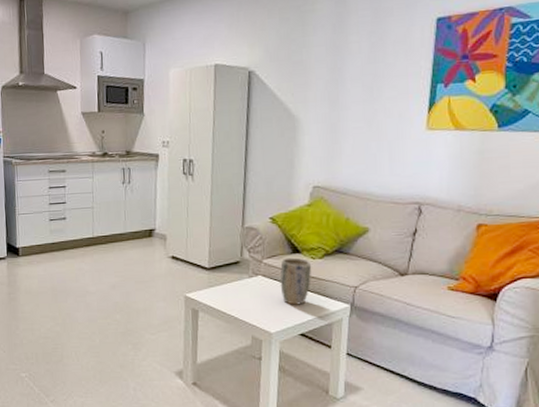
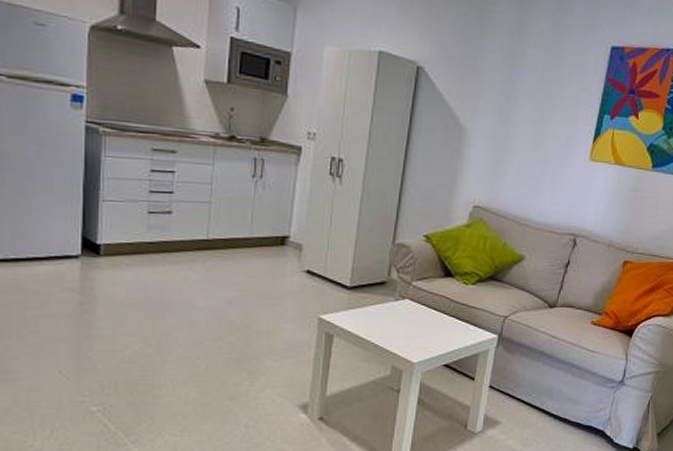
plant pot: present [279,257,312,305] -> none [428,281,464,333]

